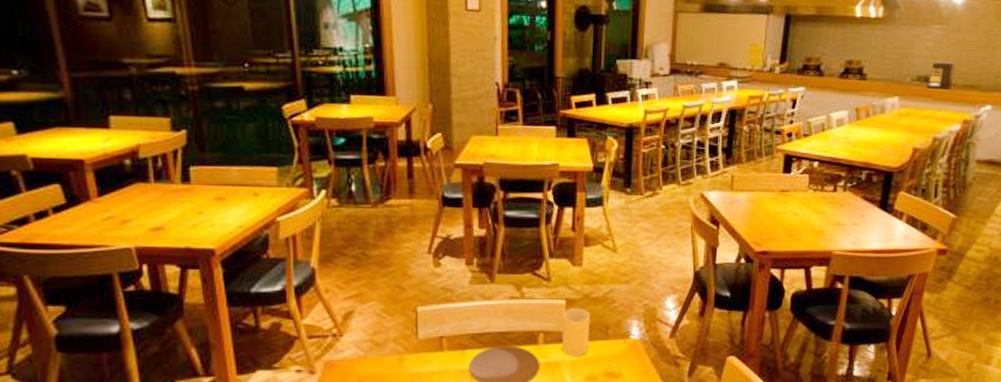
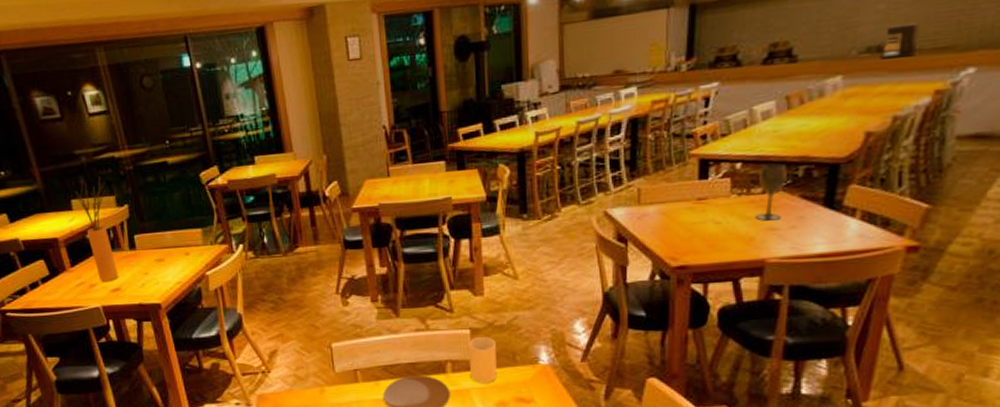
vase: none [117,93,163,219] -> present [76,176,119,283]
wine glass: none [827,164,854,217] -> present [756,162,789,221]

